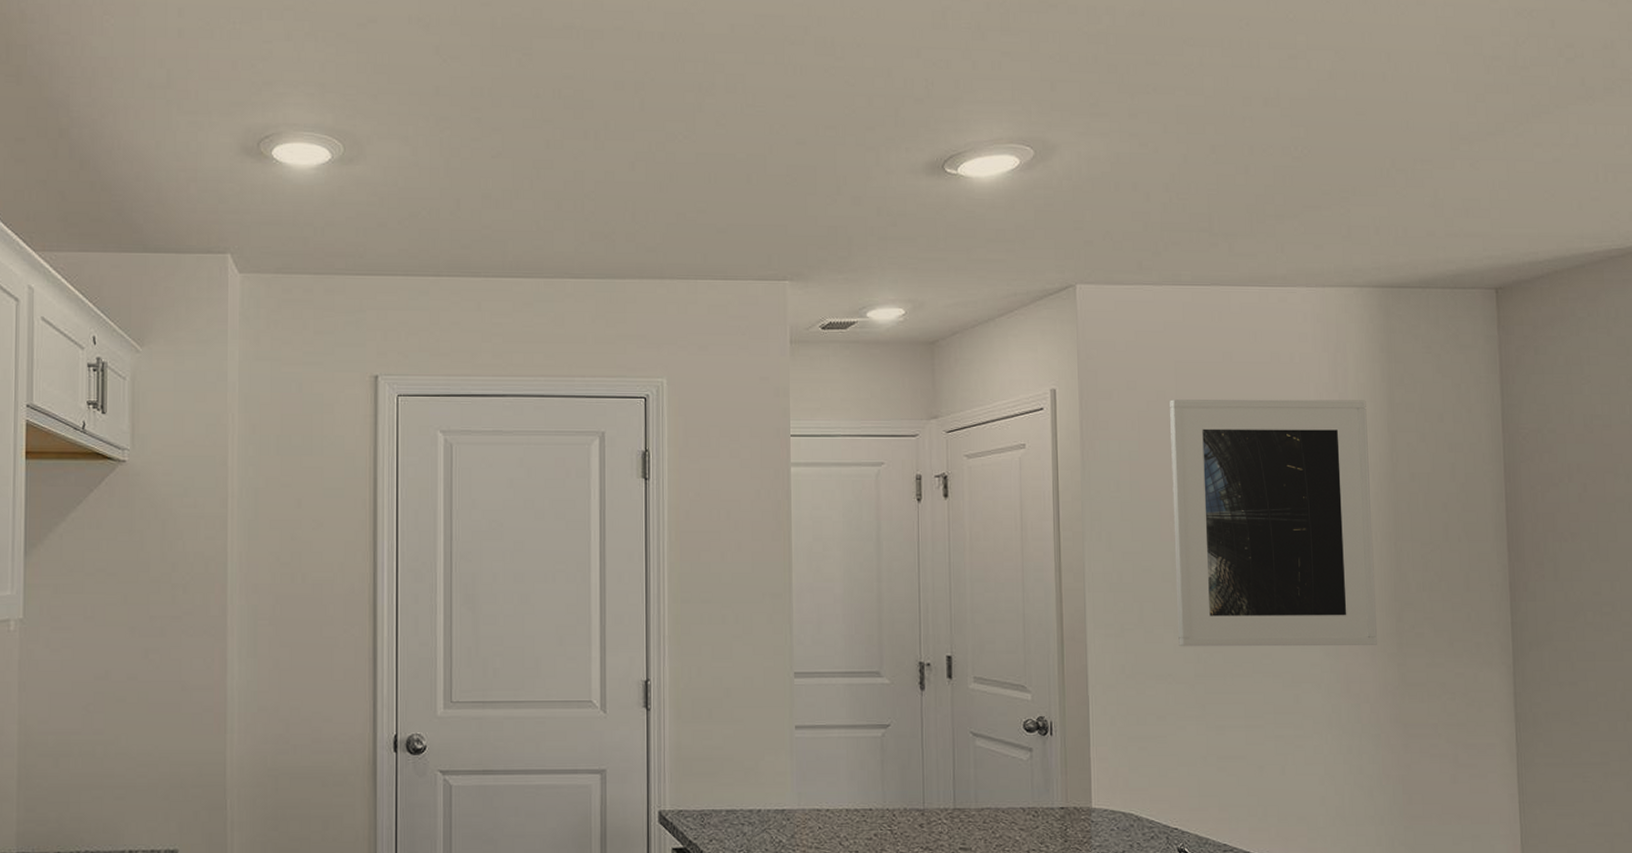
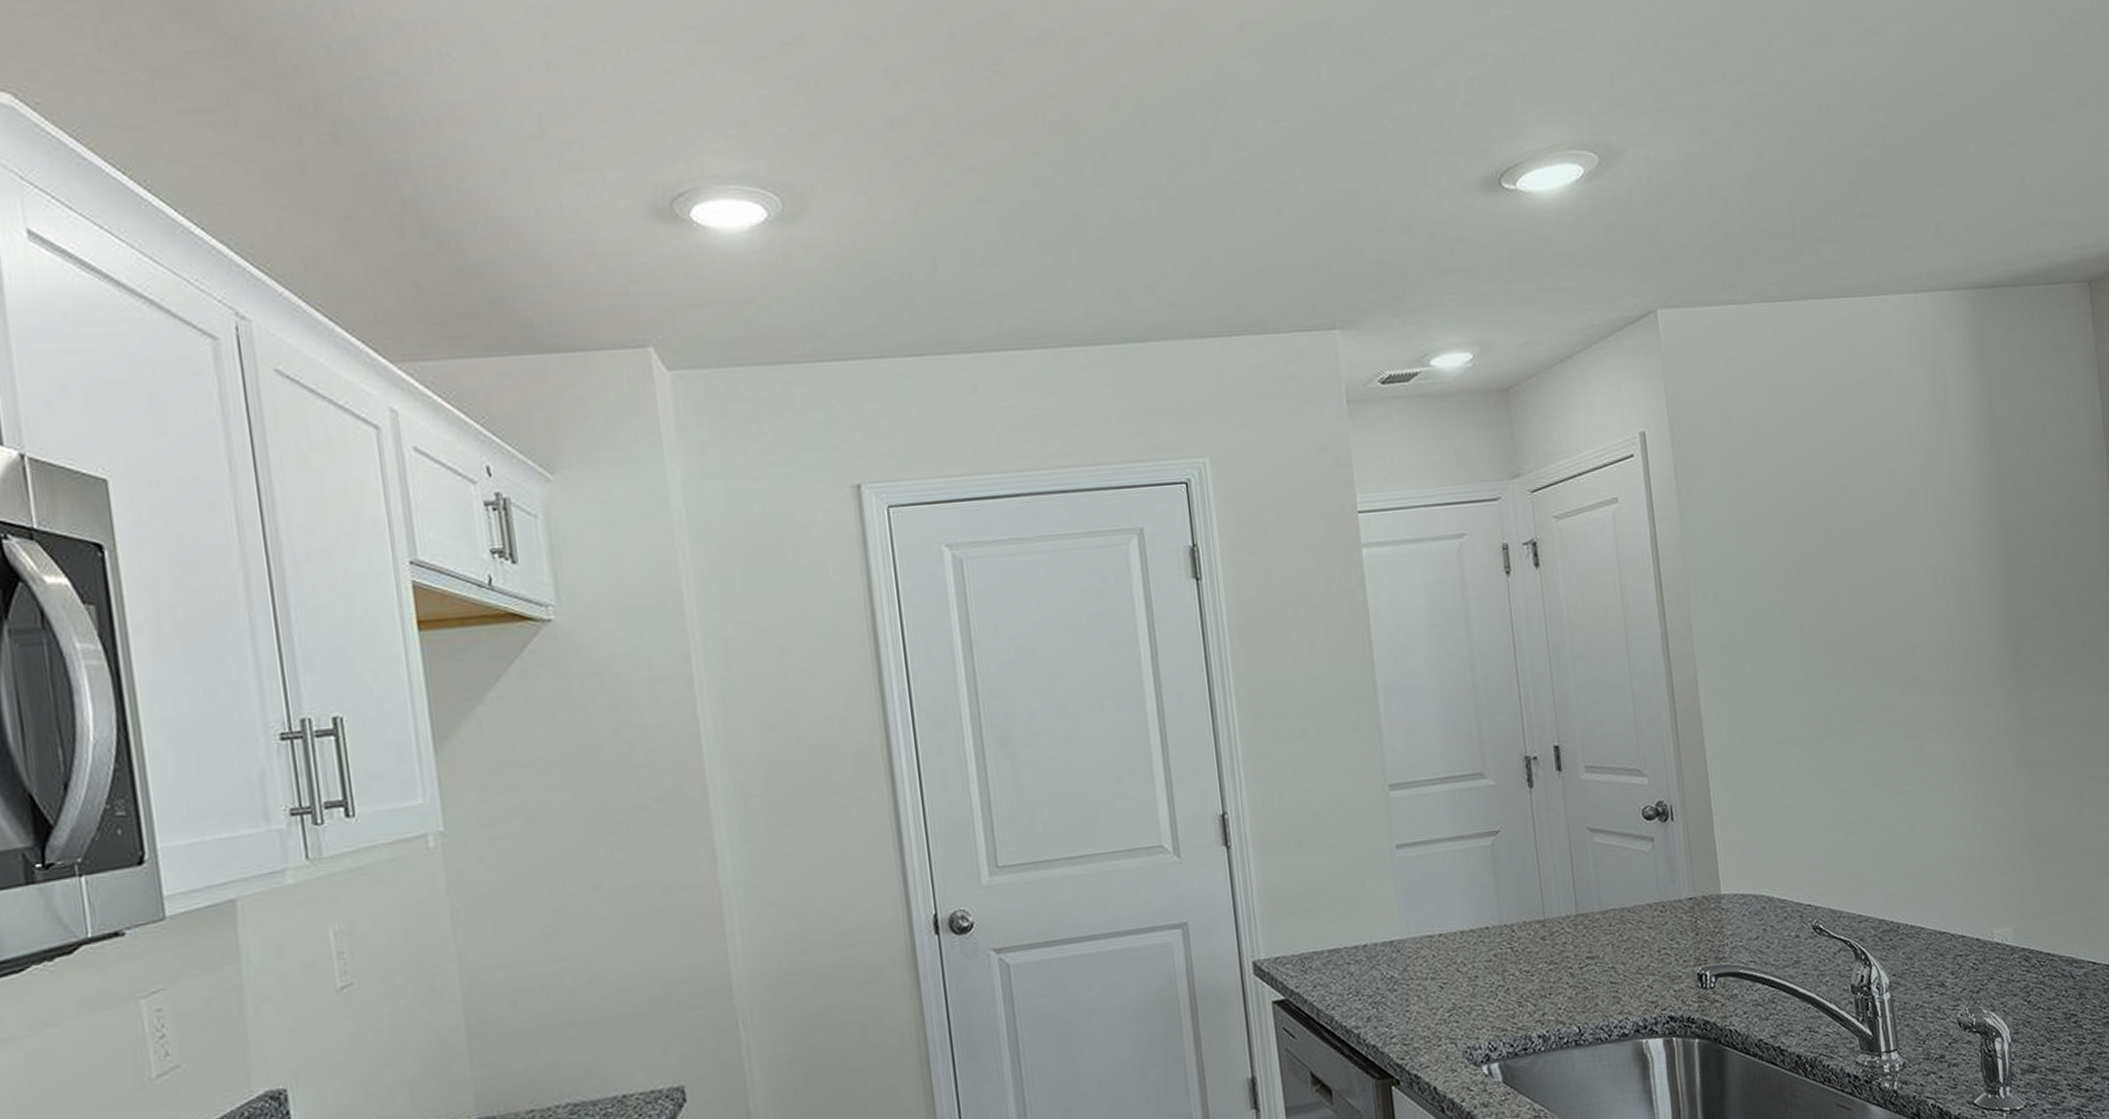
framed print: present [1170,399,1377,647] -> none [1767,415,1996,707]

